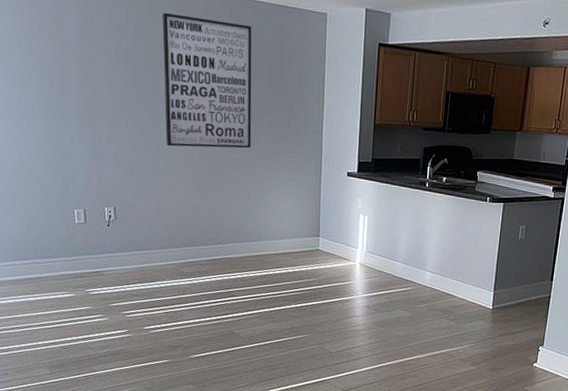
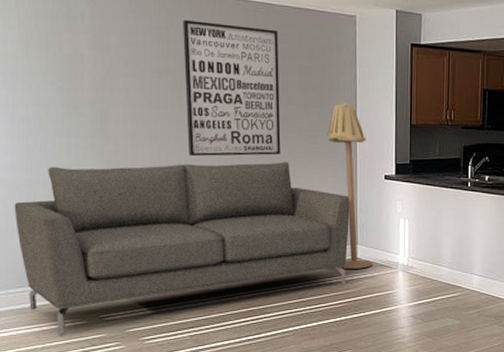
sofa: none [10,150,314,305] -> present [14,161,350,335]
floor lamp: none [295,100,333,260] -> present [327,103,373,269]

